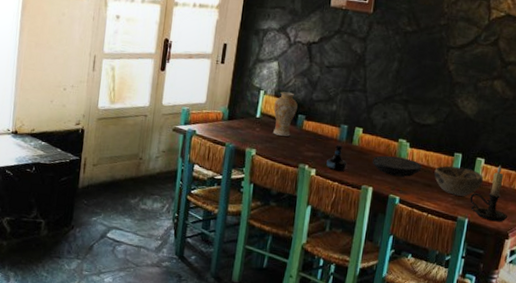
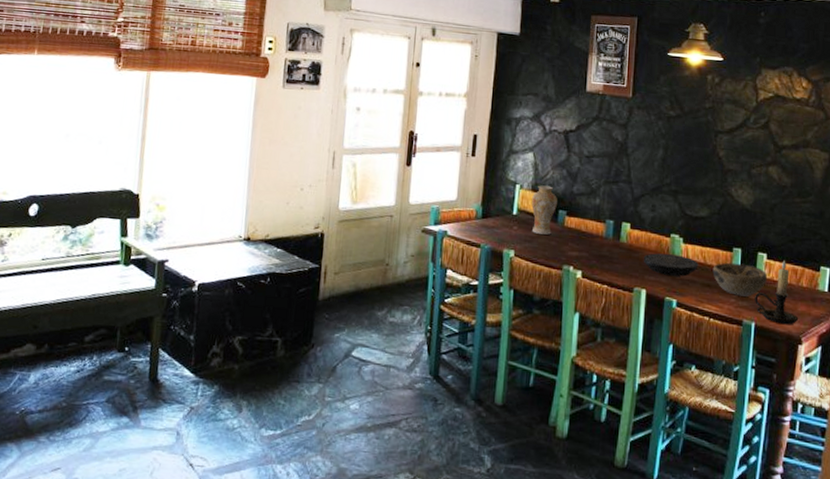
tequila bottle: present [326,144,347,171] -> none [593,242,616,272]

